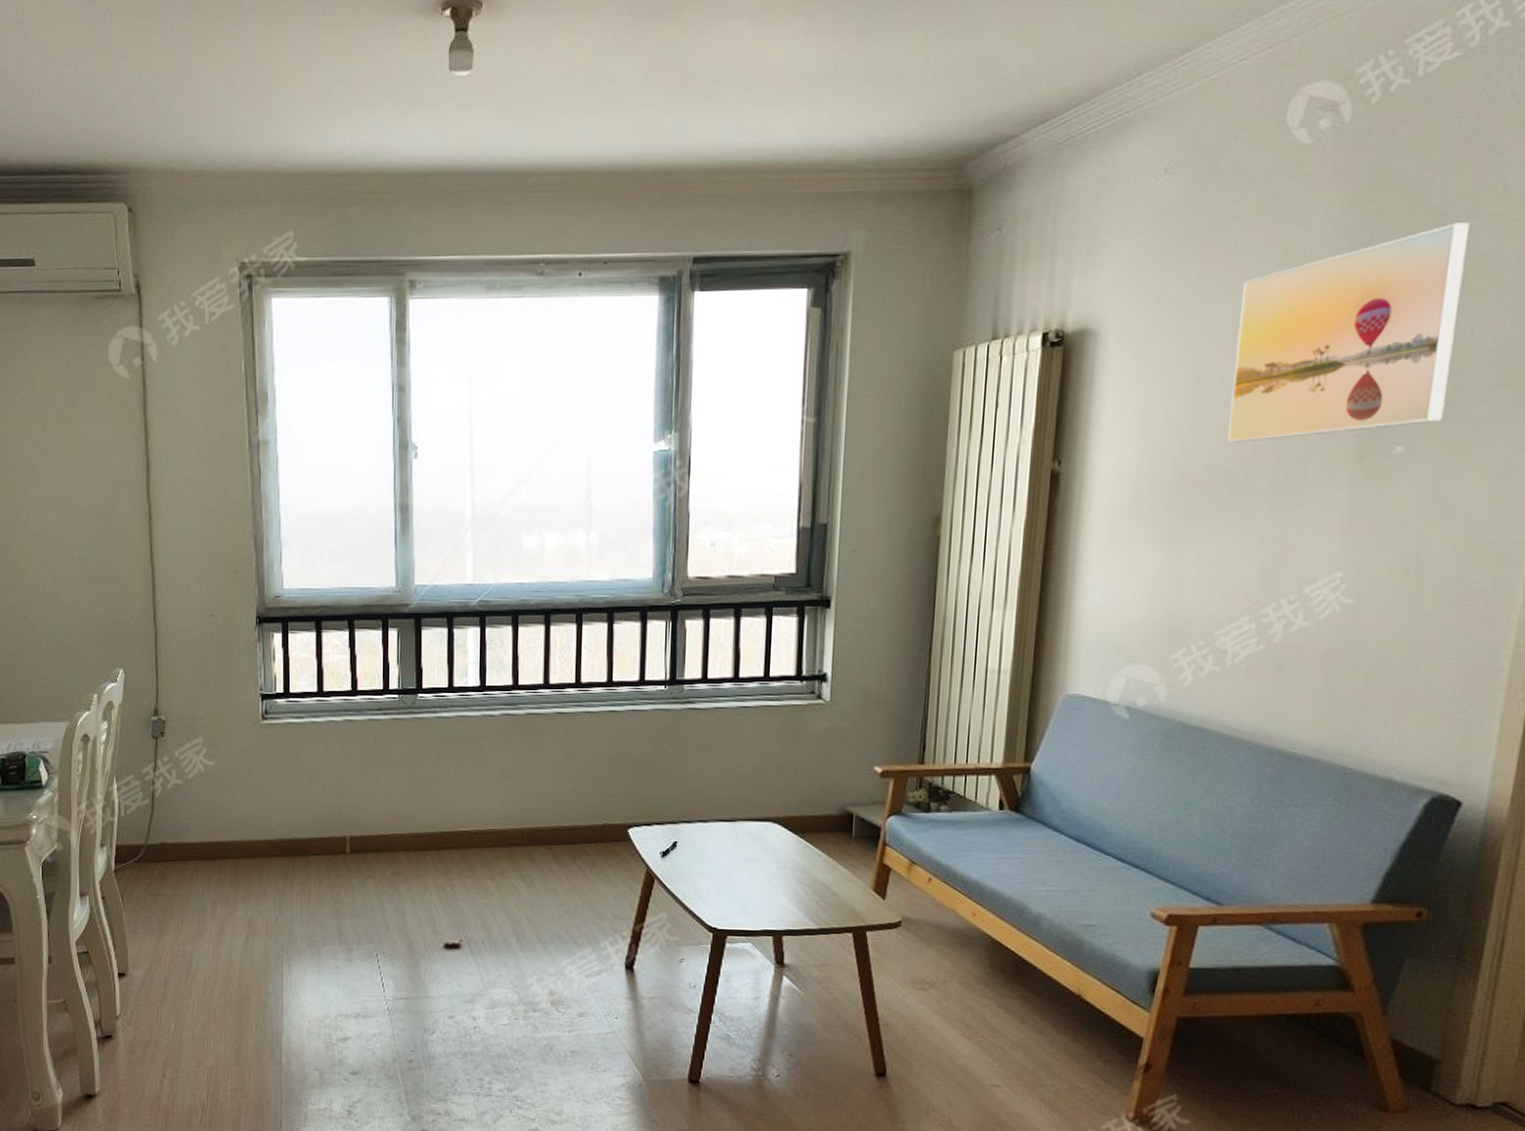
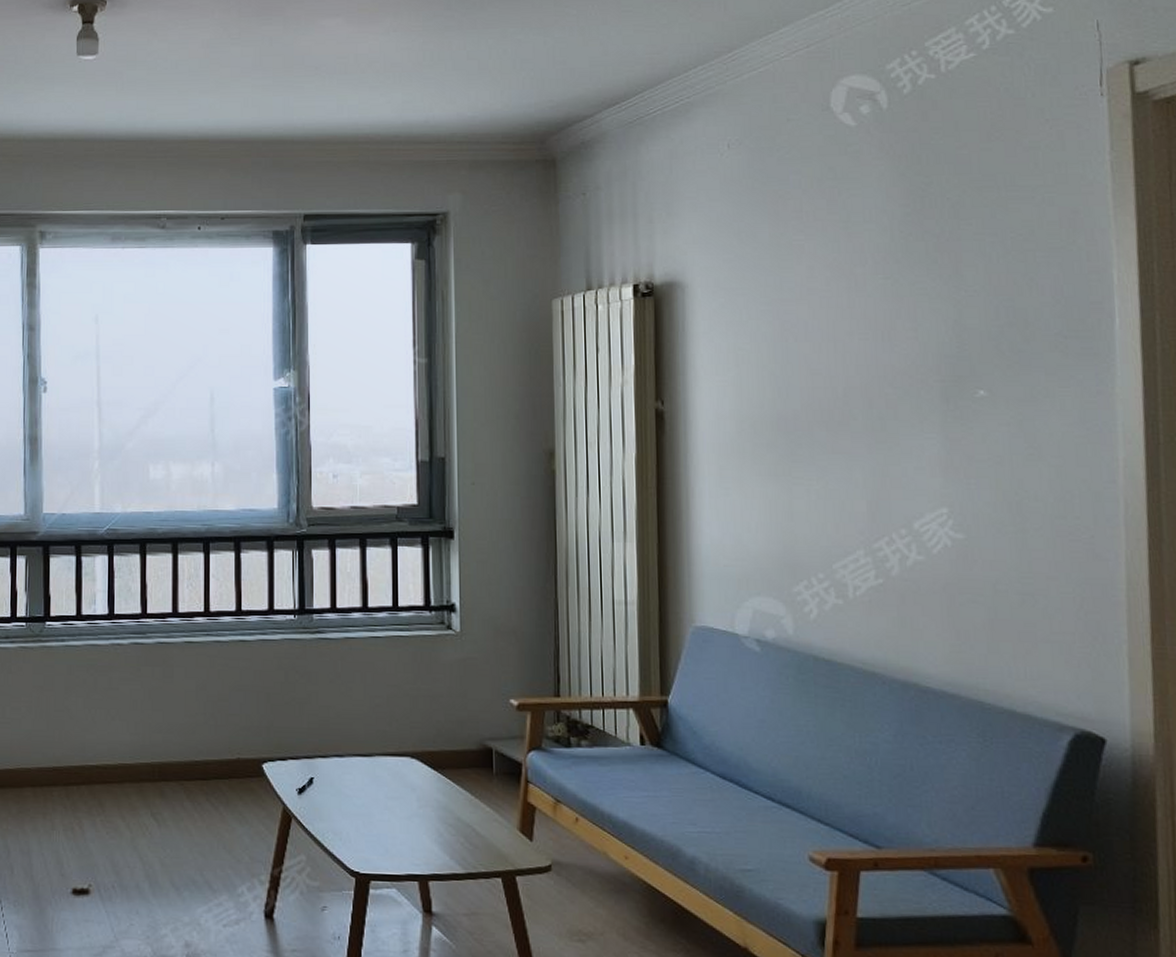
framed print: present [1226,222,1470,443] -> none [812,194,1017,385]

